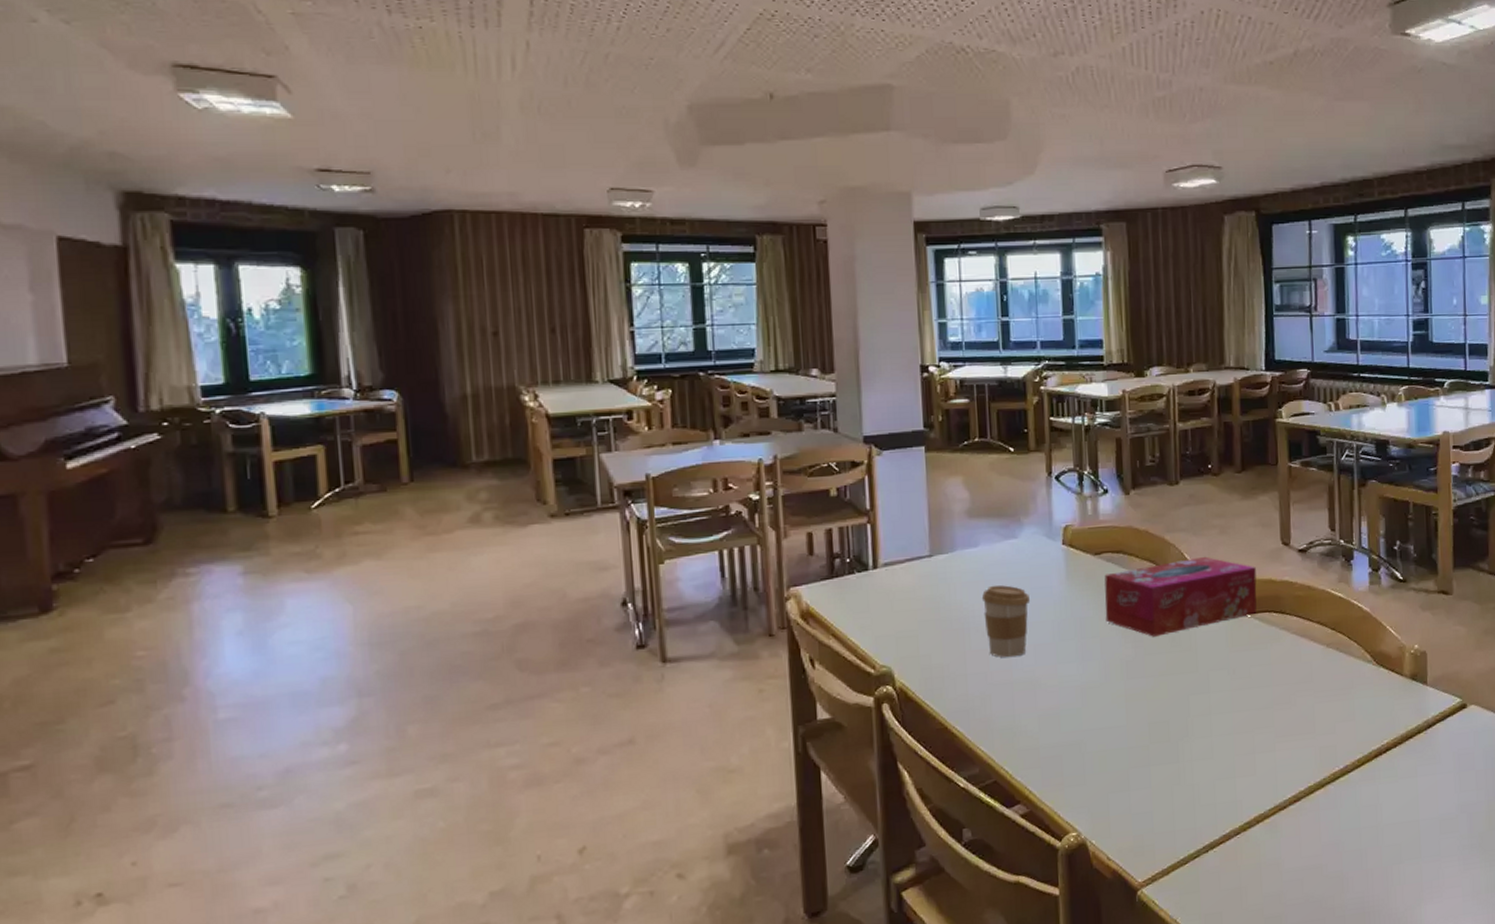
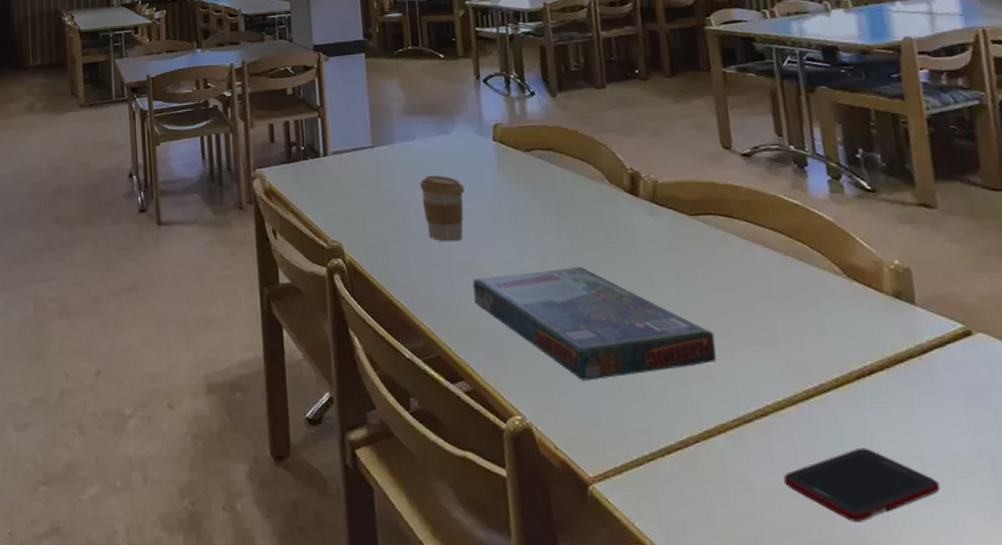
board game: none [1034,674,1261,789] -> present [472,267,717,381]
tissue box: present [1104,556,1257,637] -> none [535,156,700,232]
cell phone: none [1308,818,1429,886] -> present [783,448,941,522]

